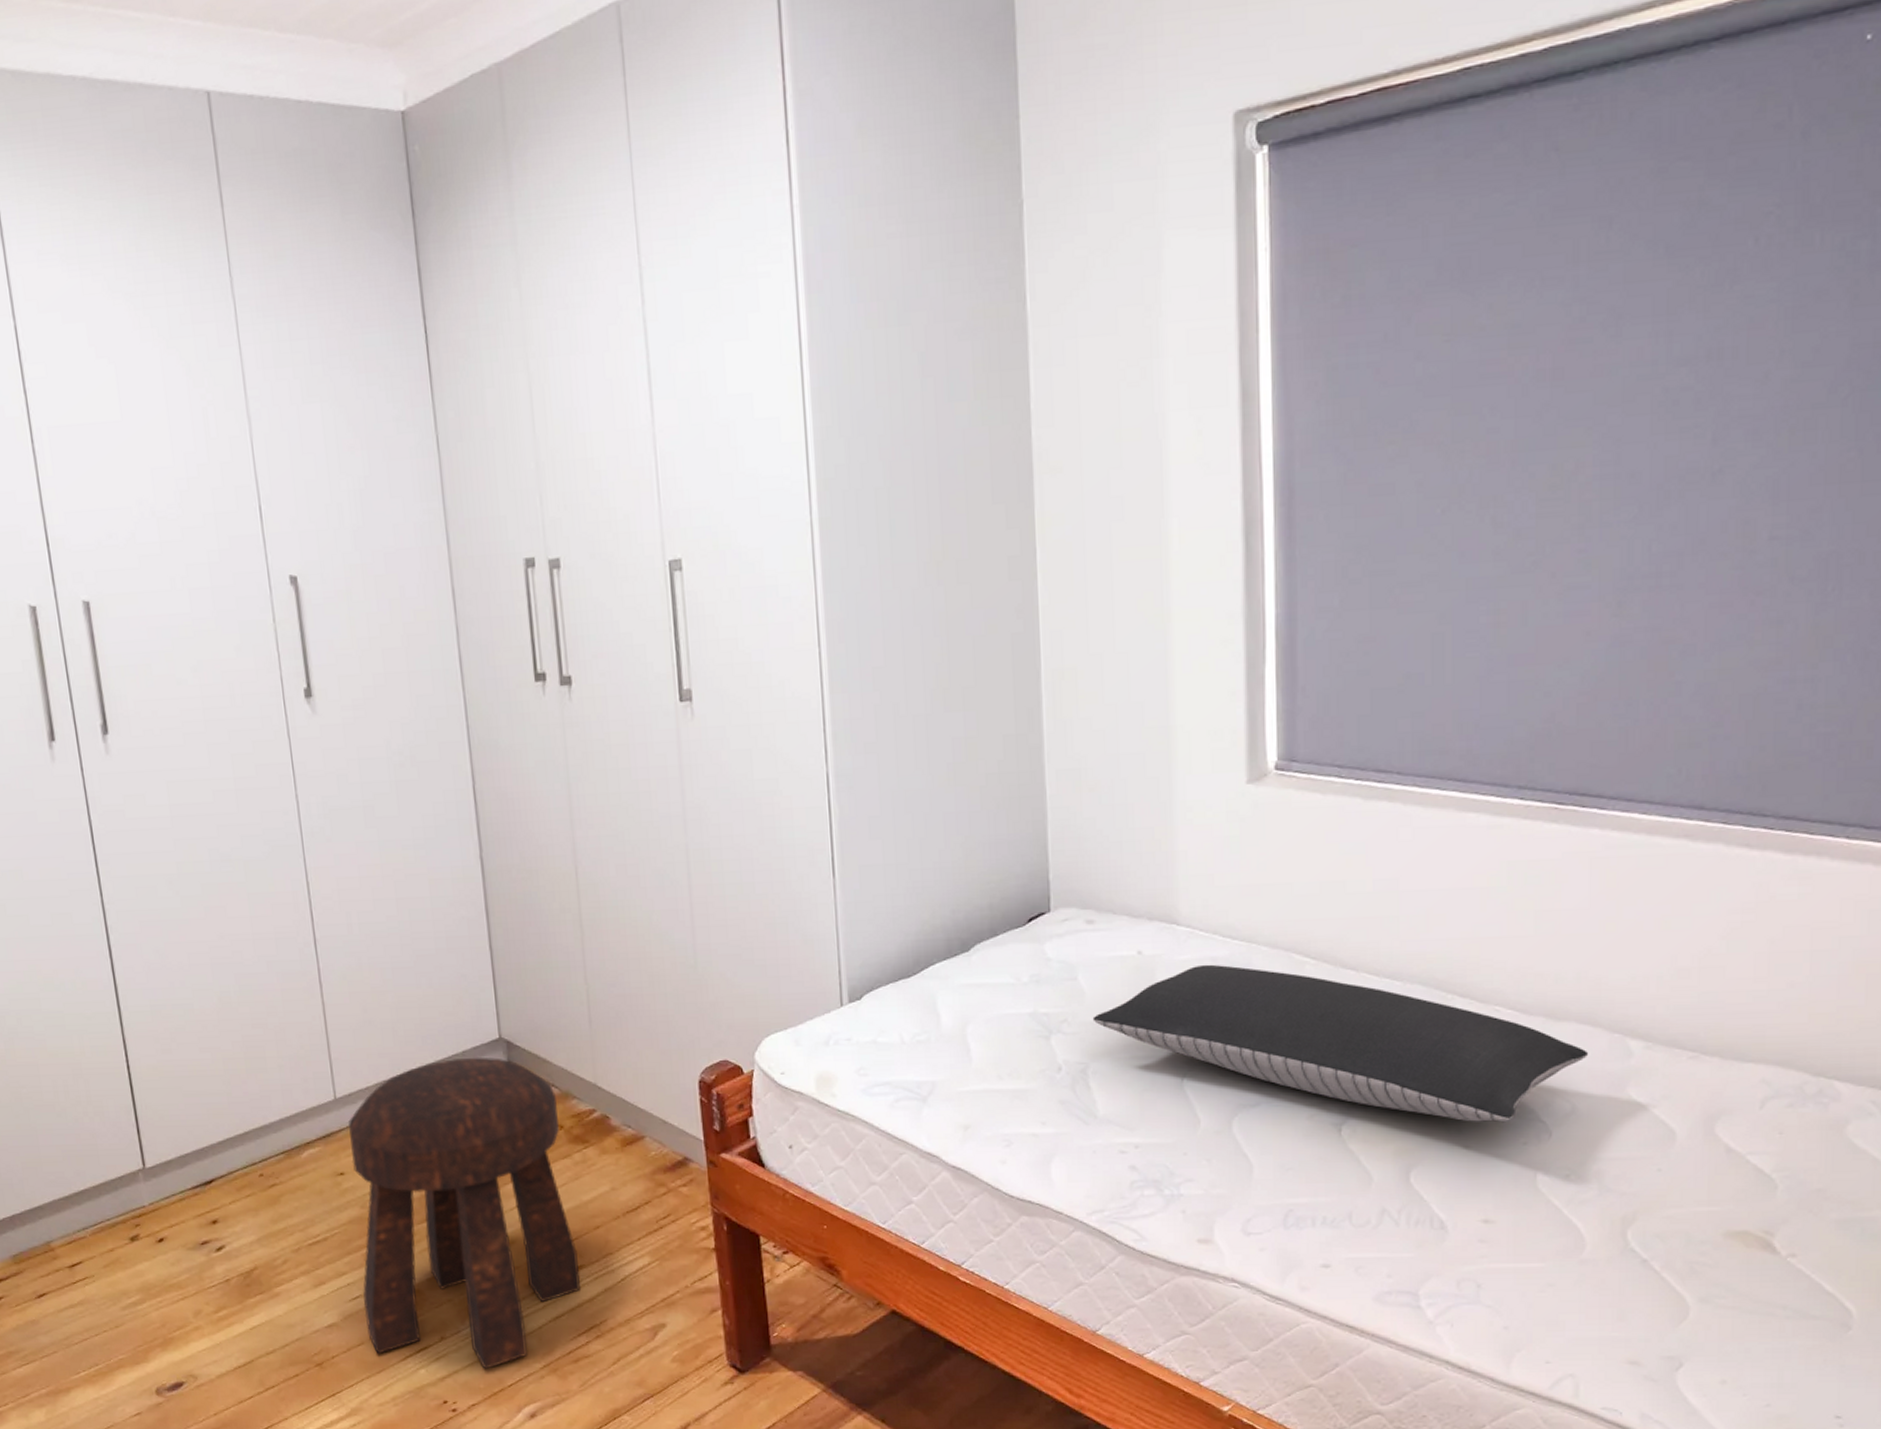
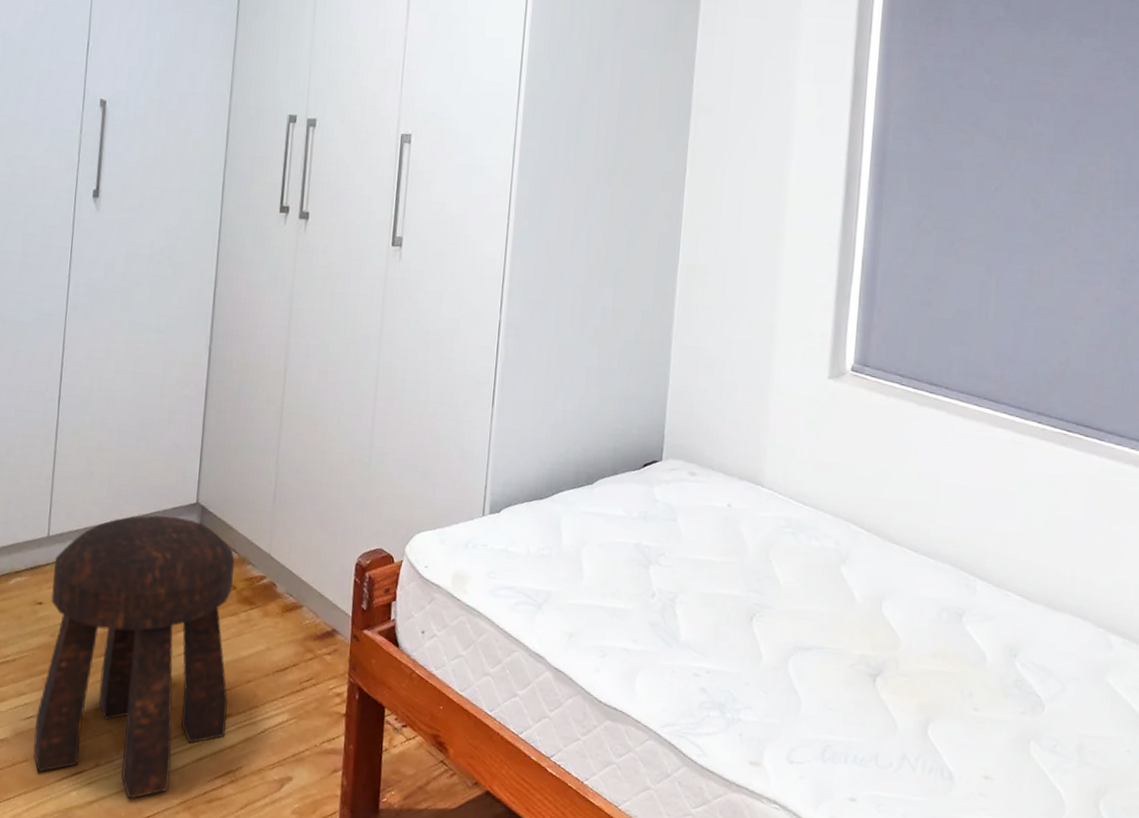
pillow: present [1092,964,1589,1122] -> none [685,522,1079,692]

